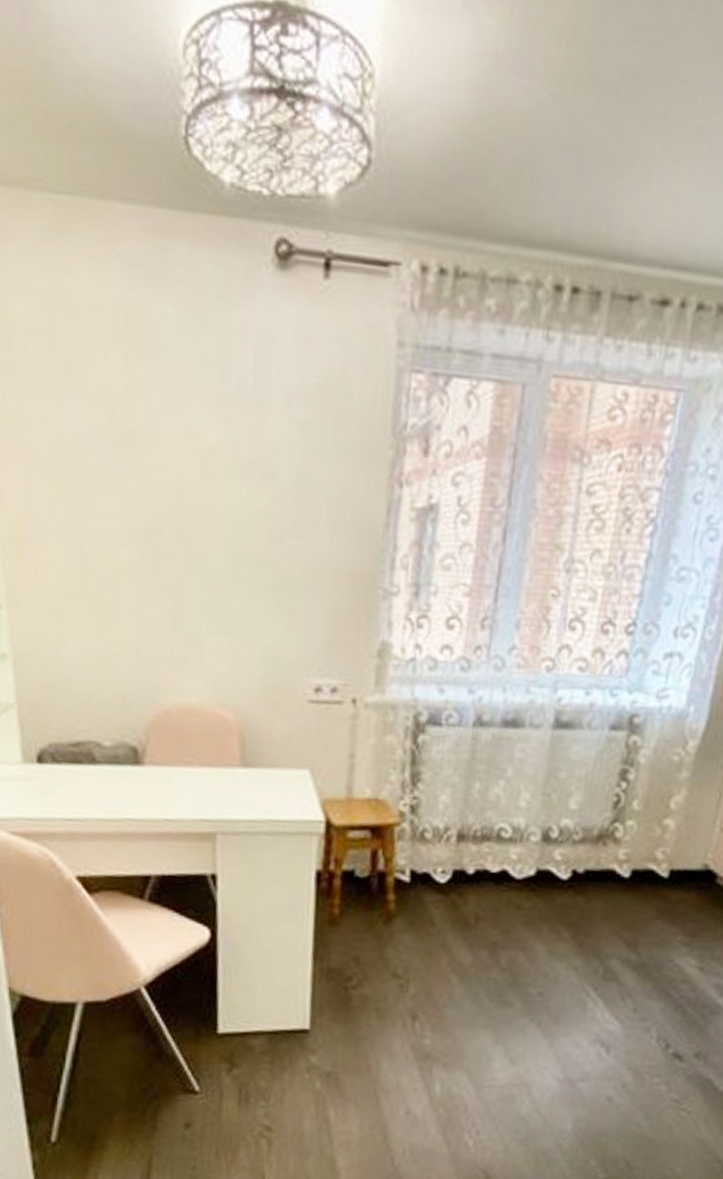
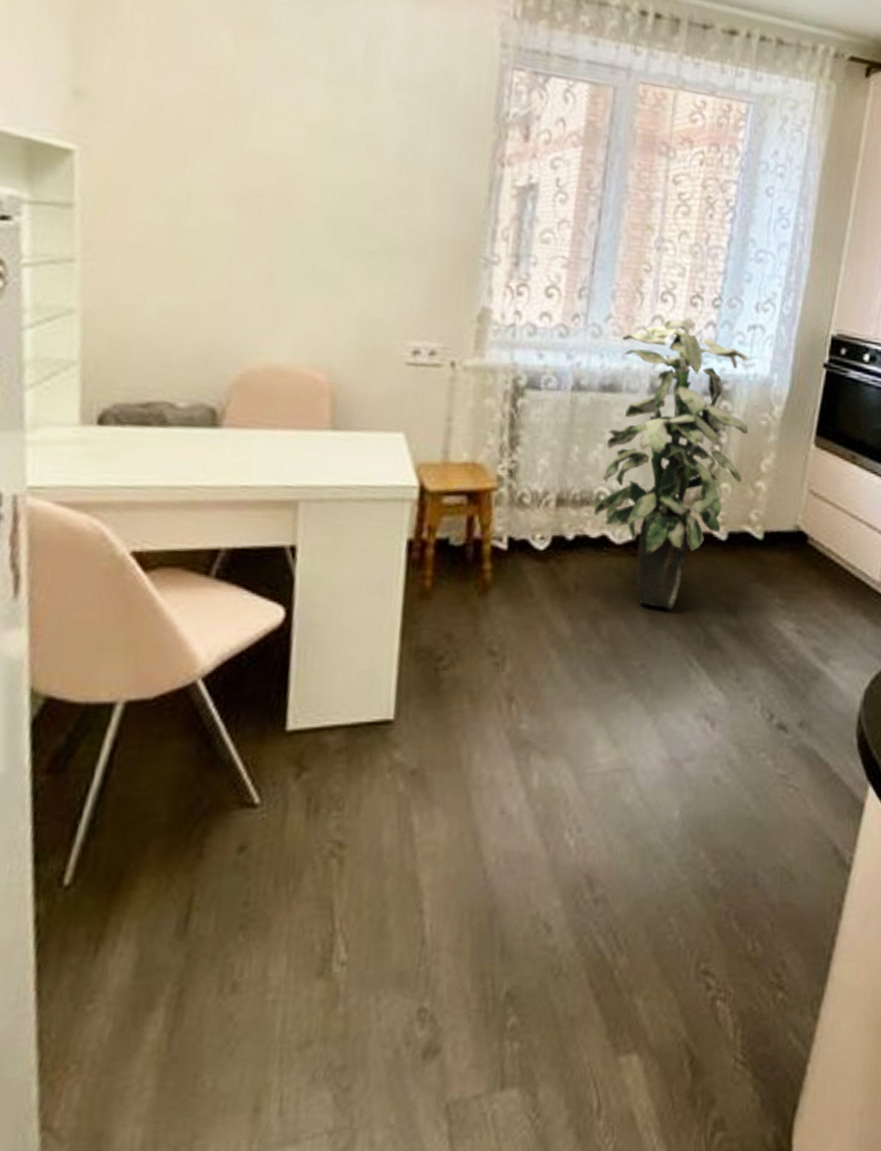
indoor plant: none [494,648,663,942] -> present [594,319,749,609]

